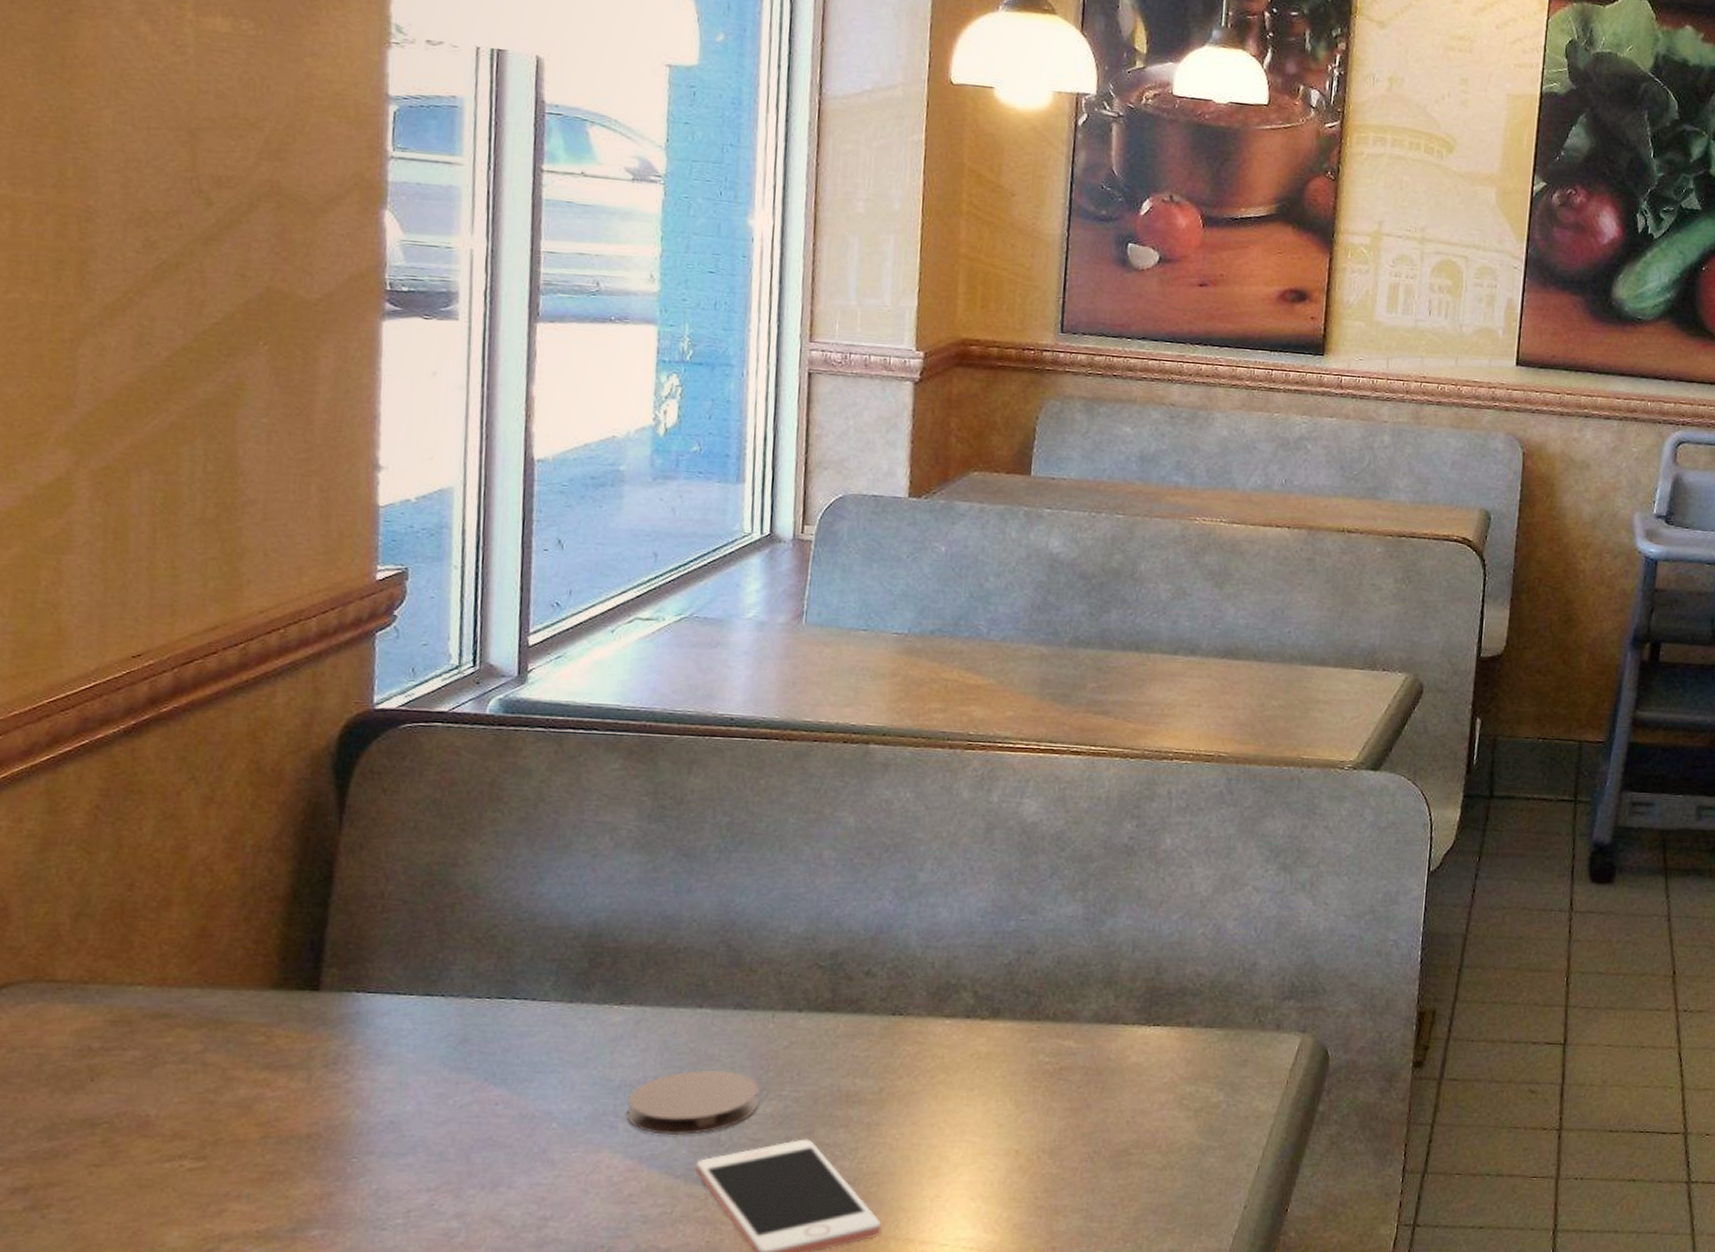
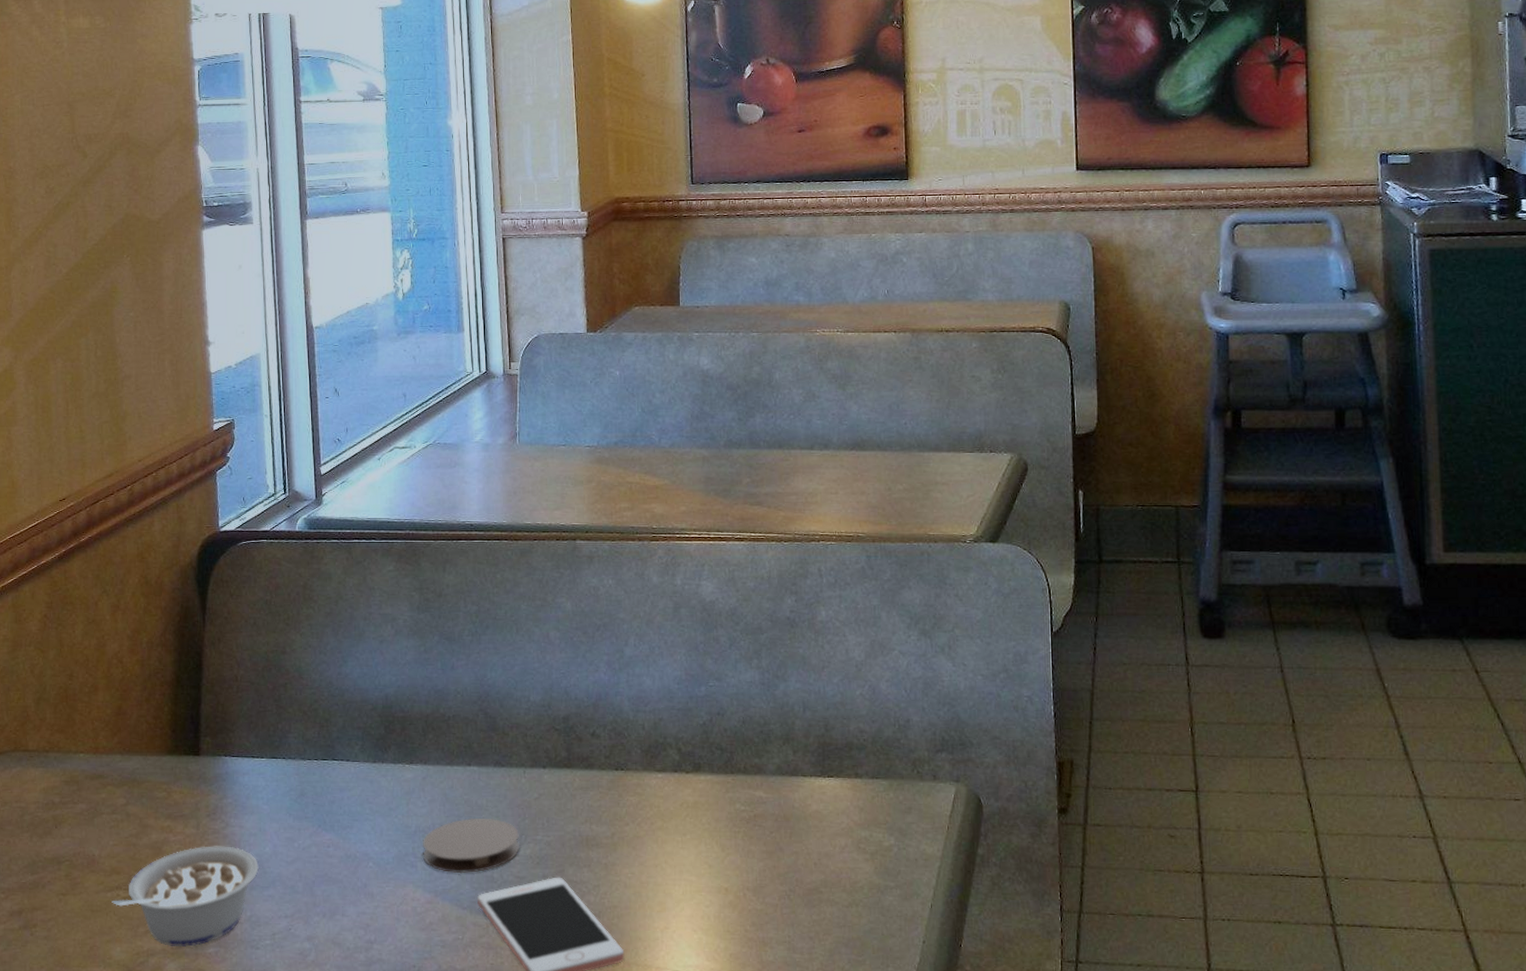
legume: none [170,1103,394,1229] -> present [112,846,259,947]

